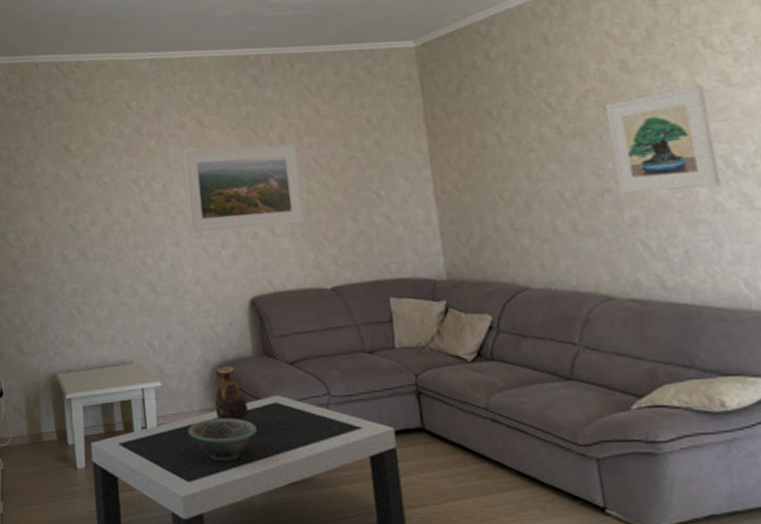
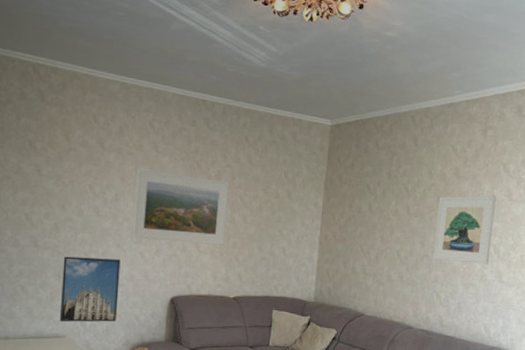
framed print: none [117,260,189,345] -> present [59,256,121,322]

